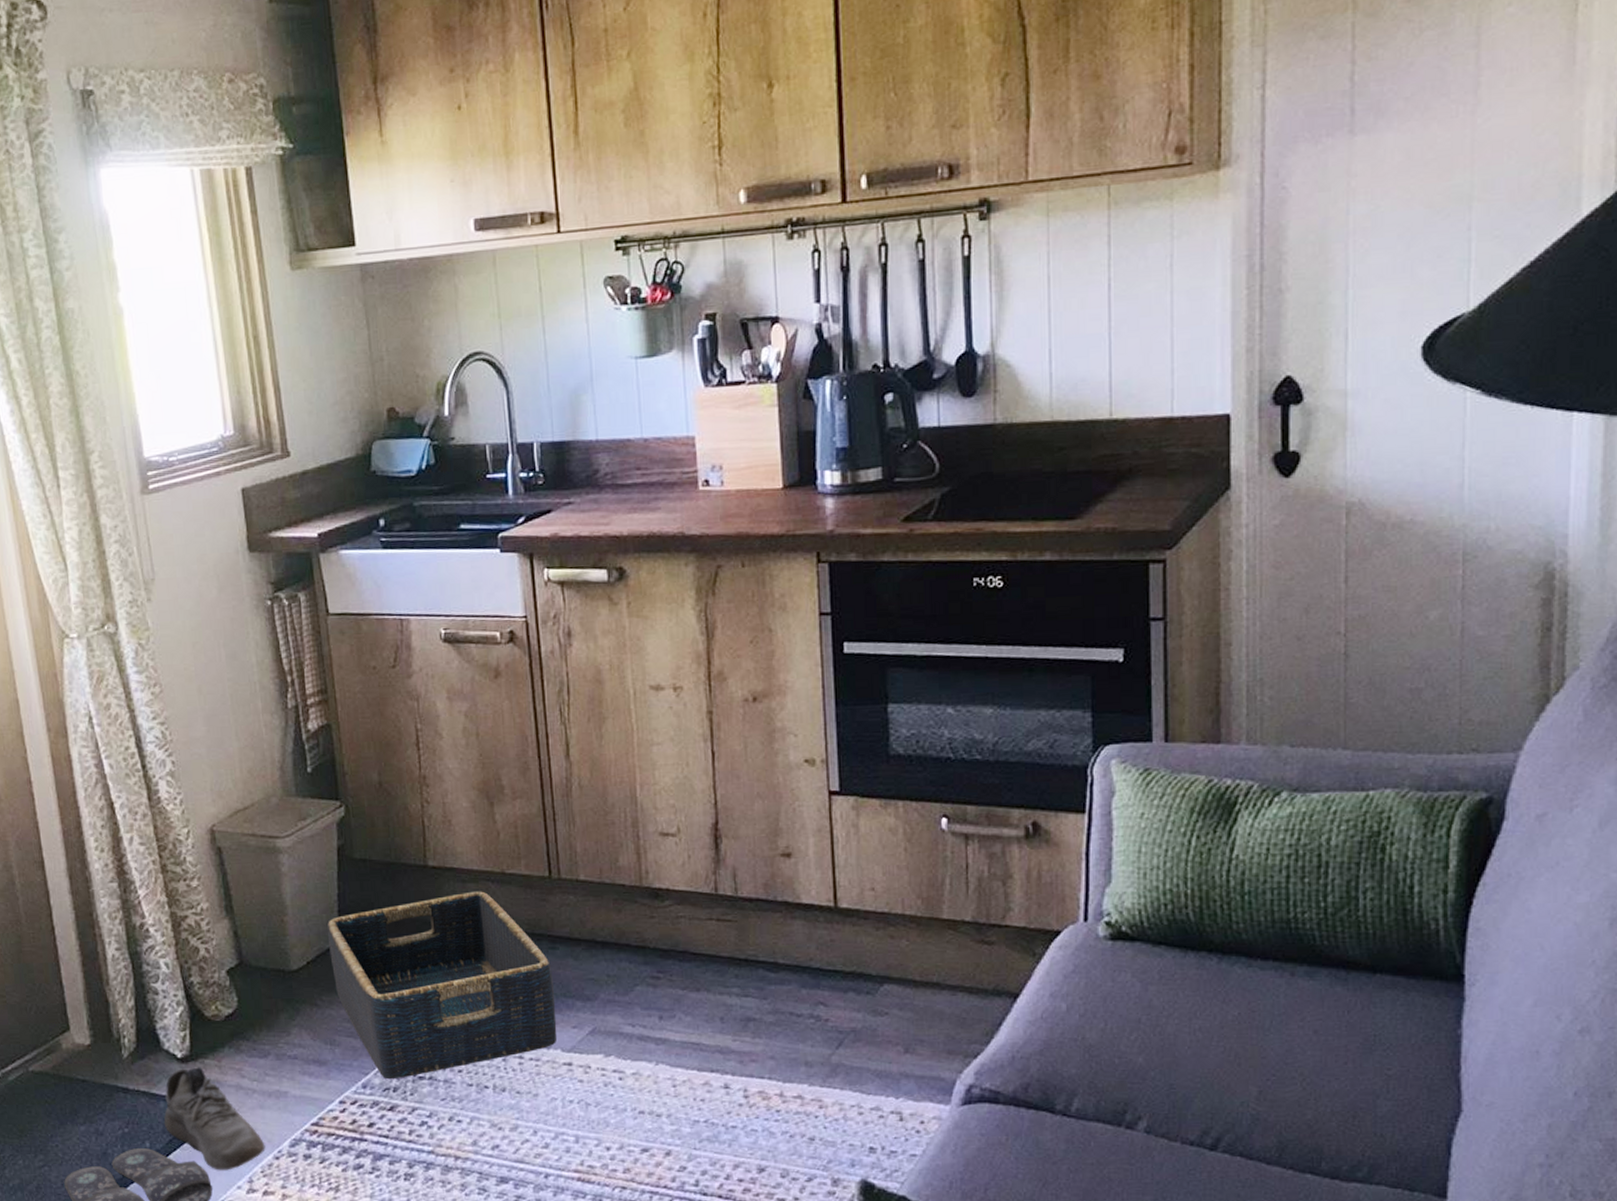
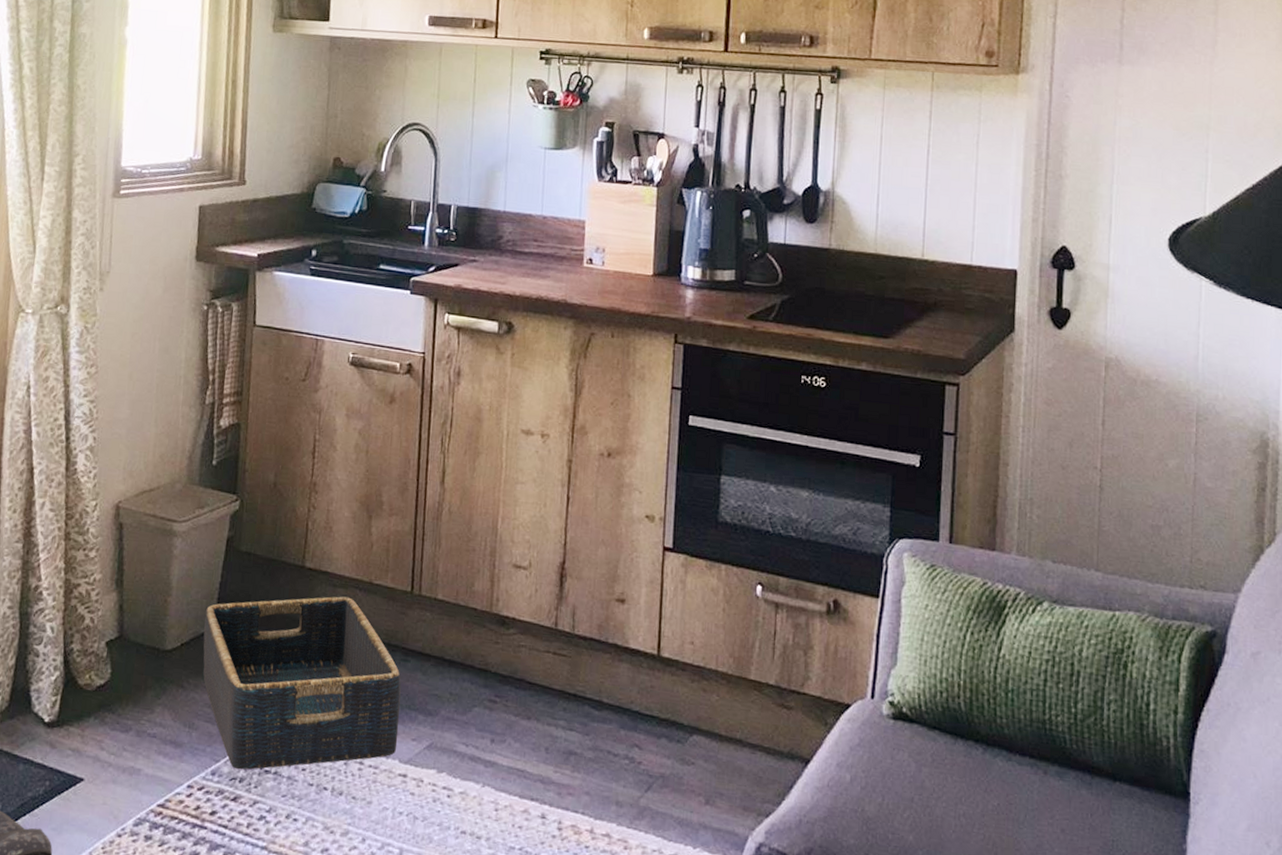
athletic shoe: present [163,1067,266,1171] -> none [19,733,111,843]

